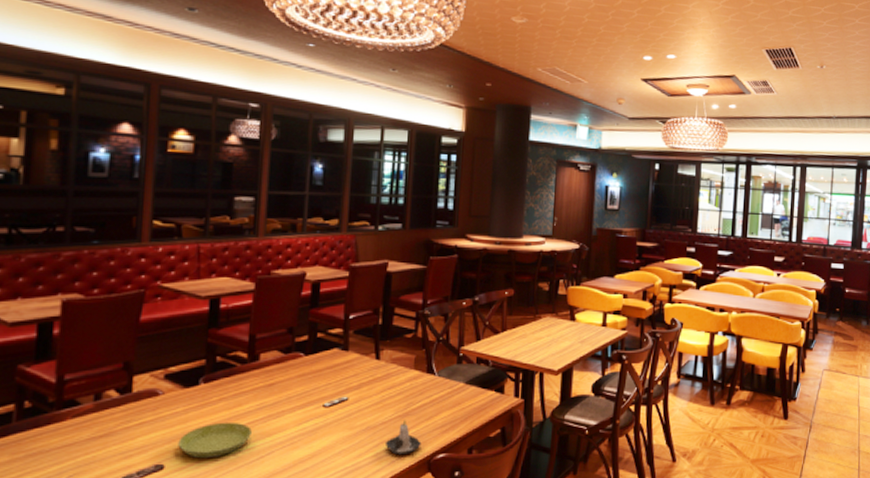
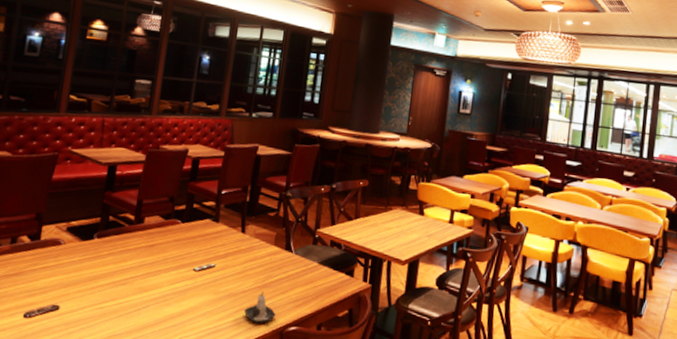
saucer: present [178,422,253,459] -> none [72,274,133,305]

